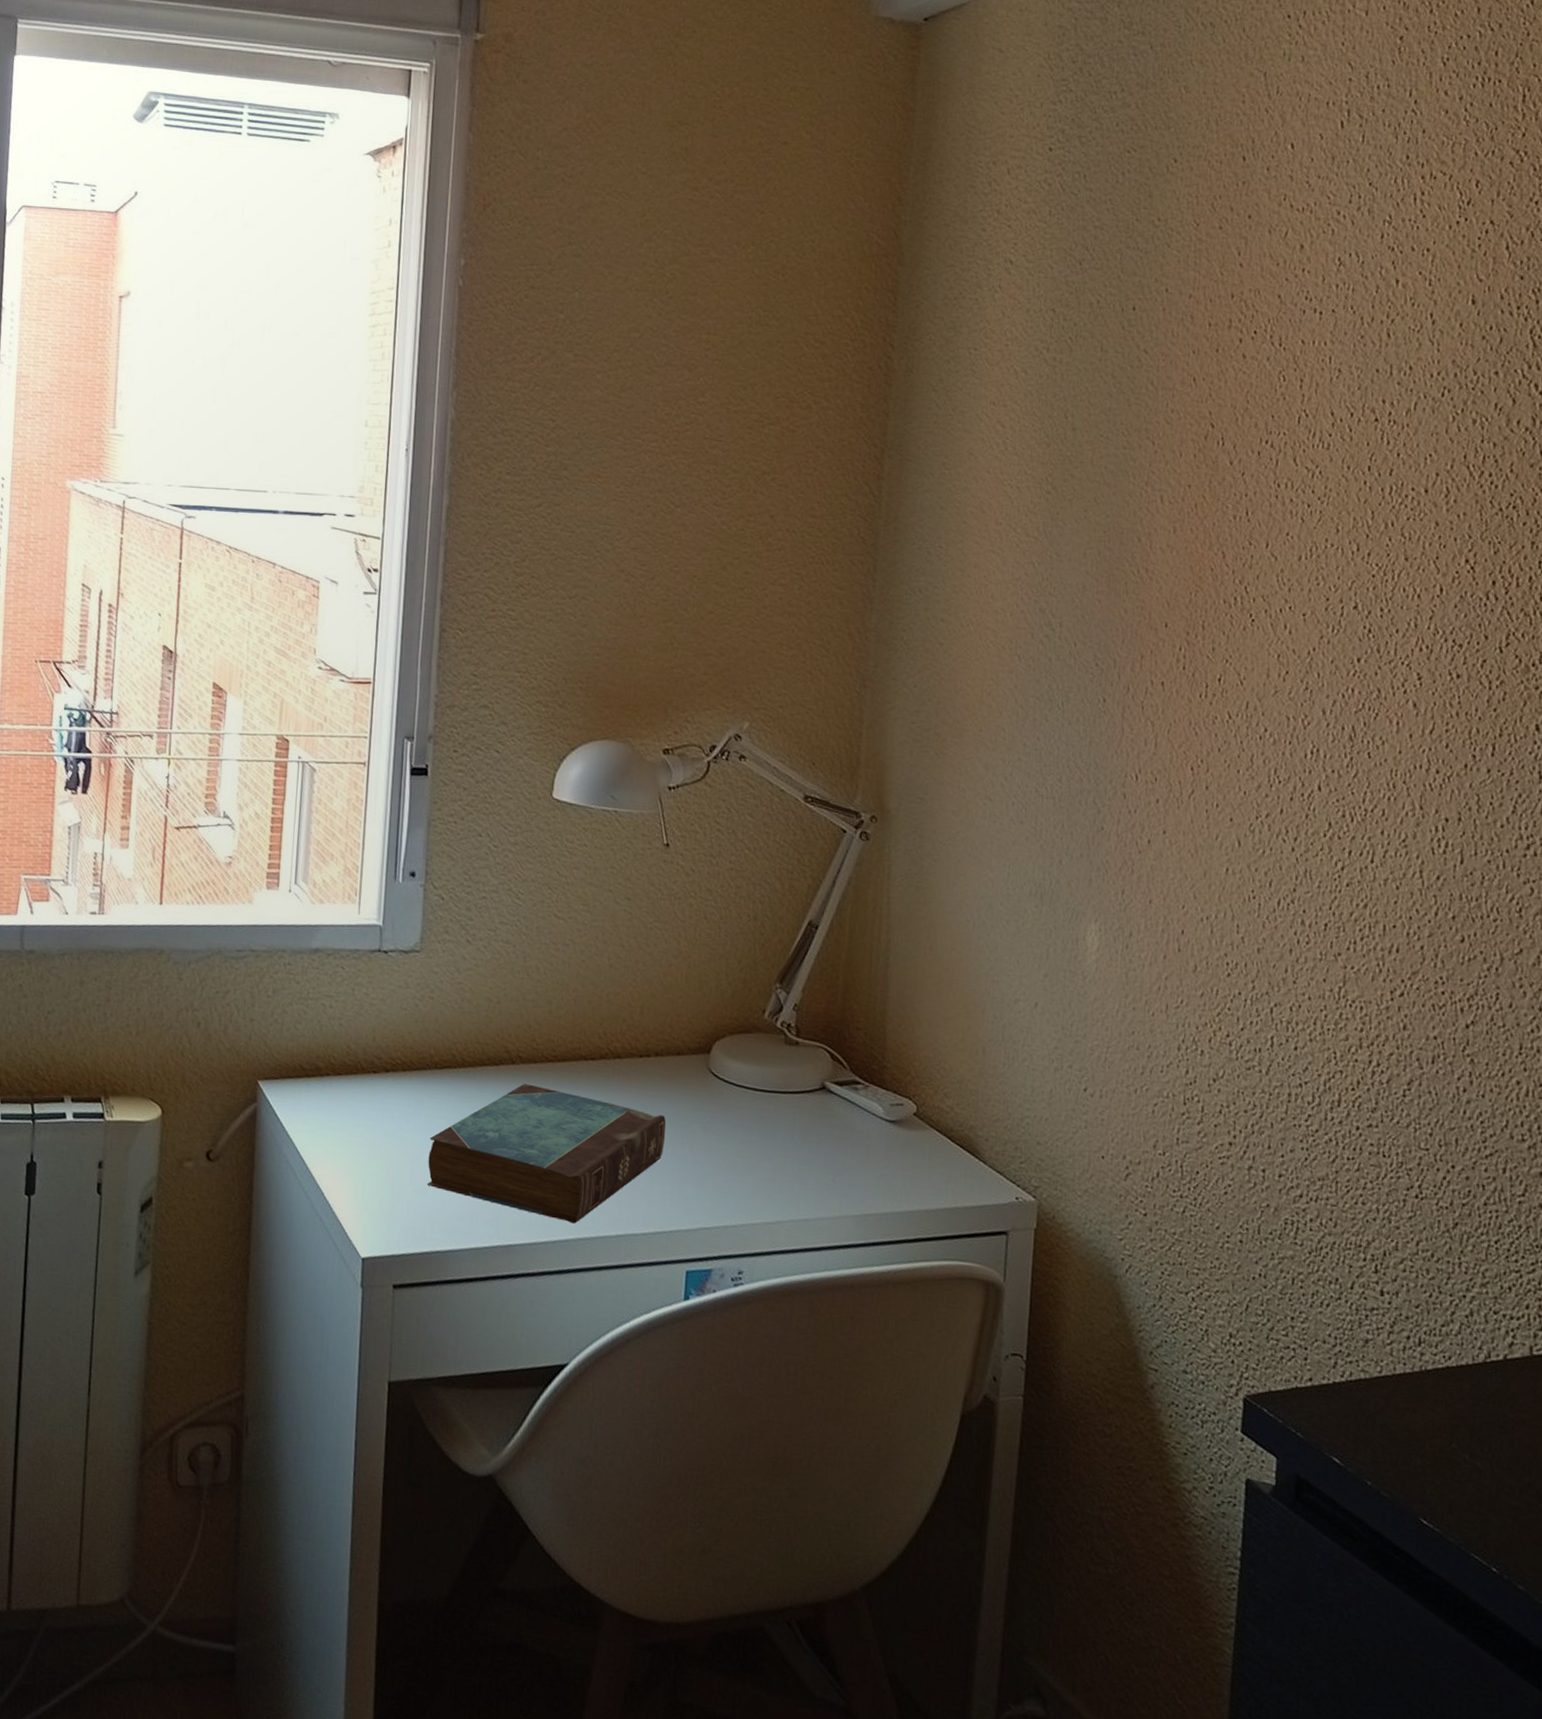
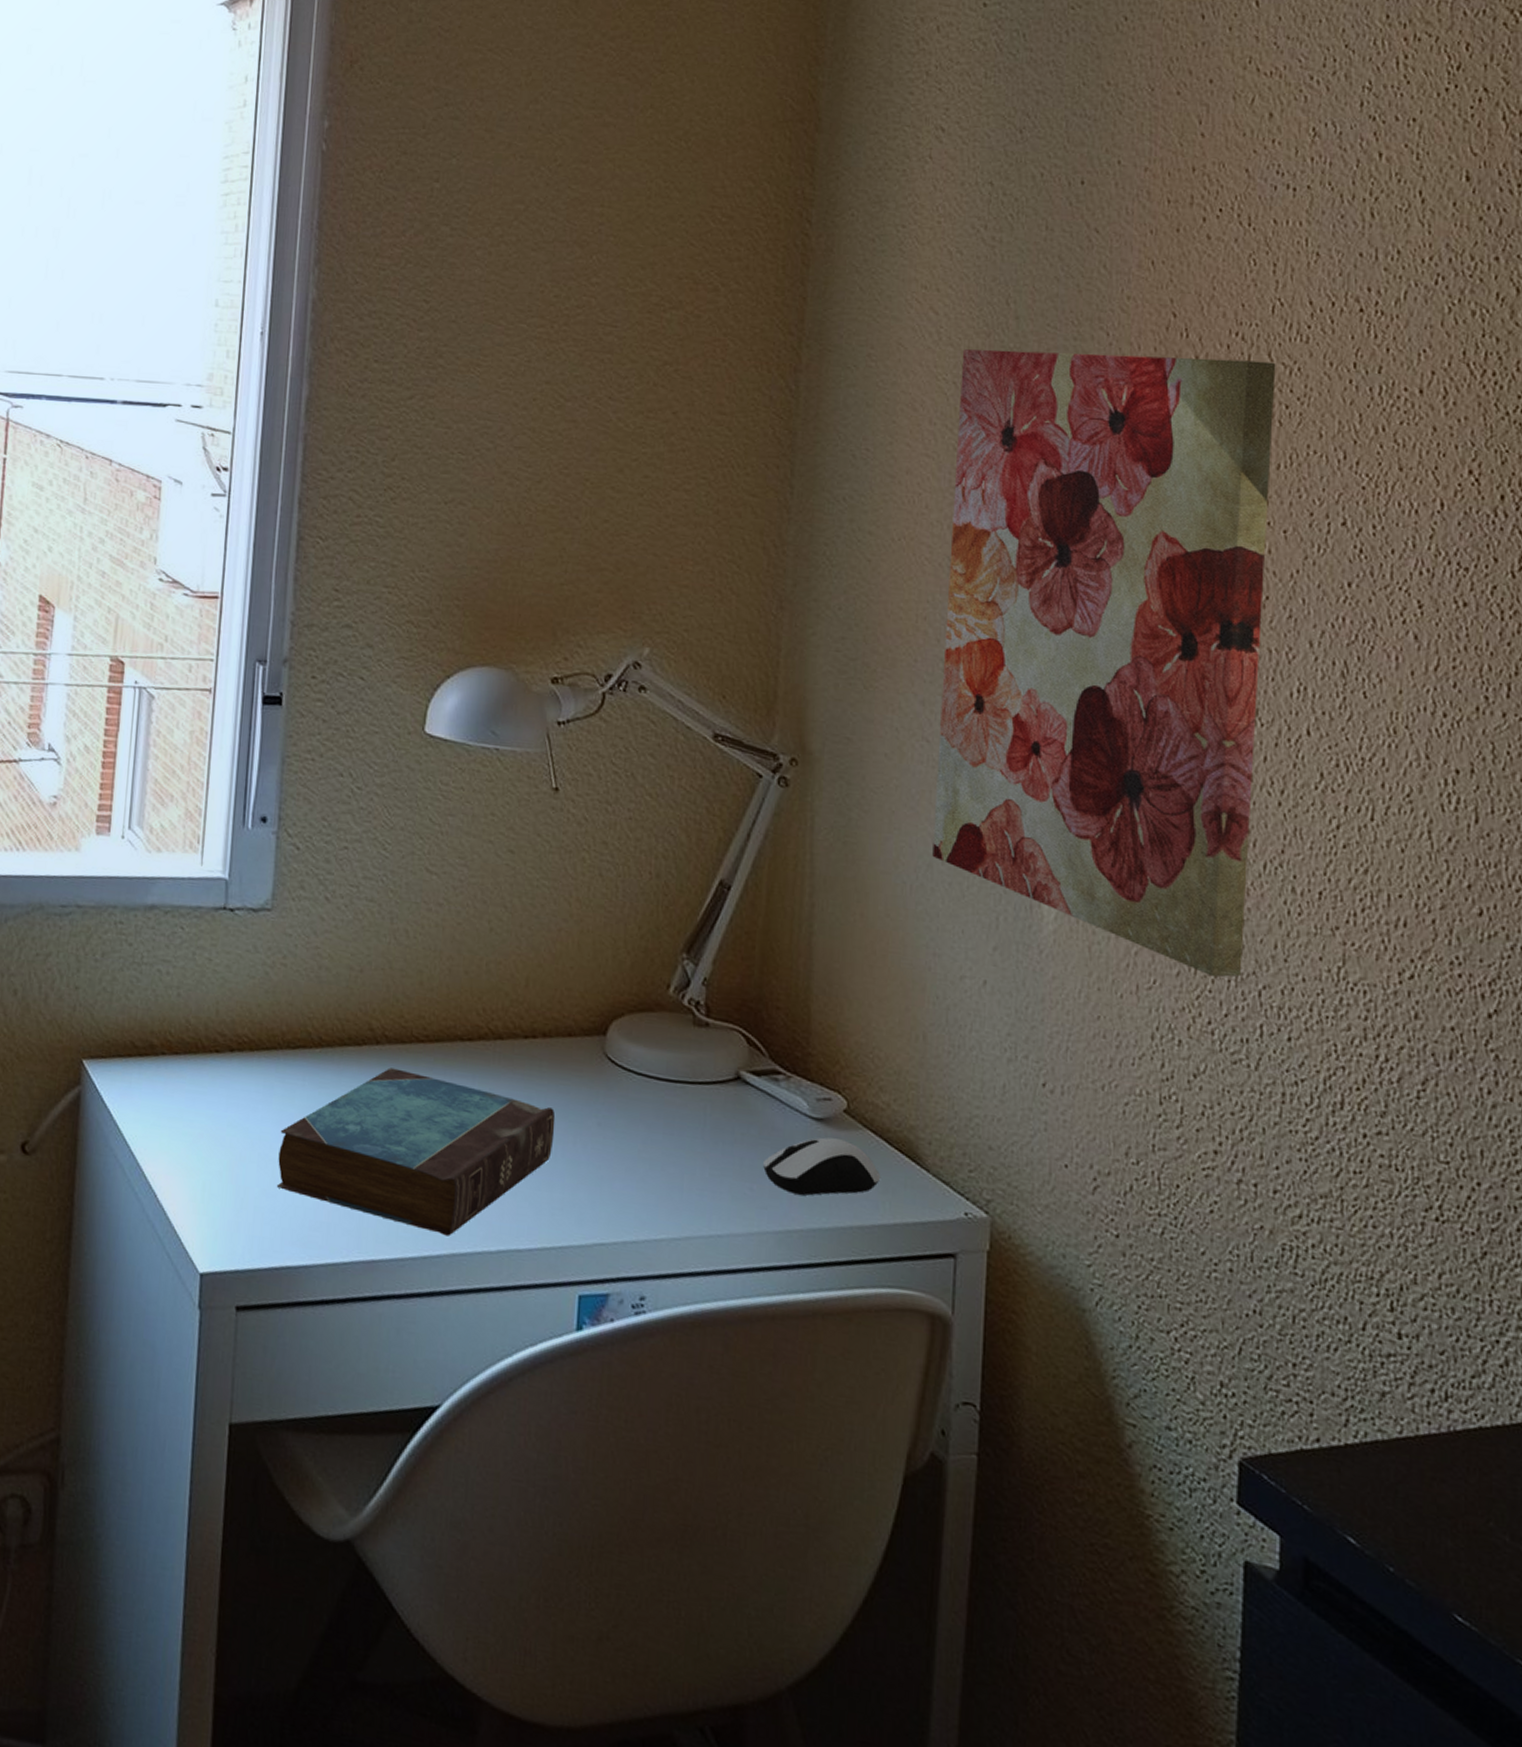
computer mouse: none [844,1136,945,1185] -> present [763,1137,881,1196]
wall art: none [993,458,1300,997] -> present [932,349,1276,978]

